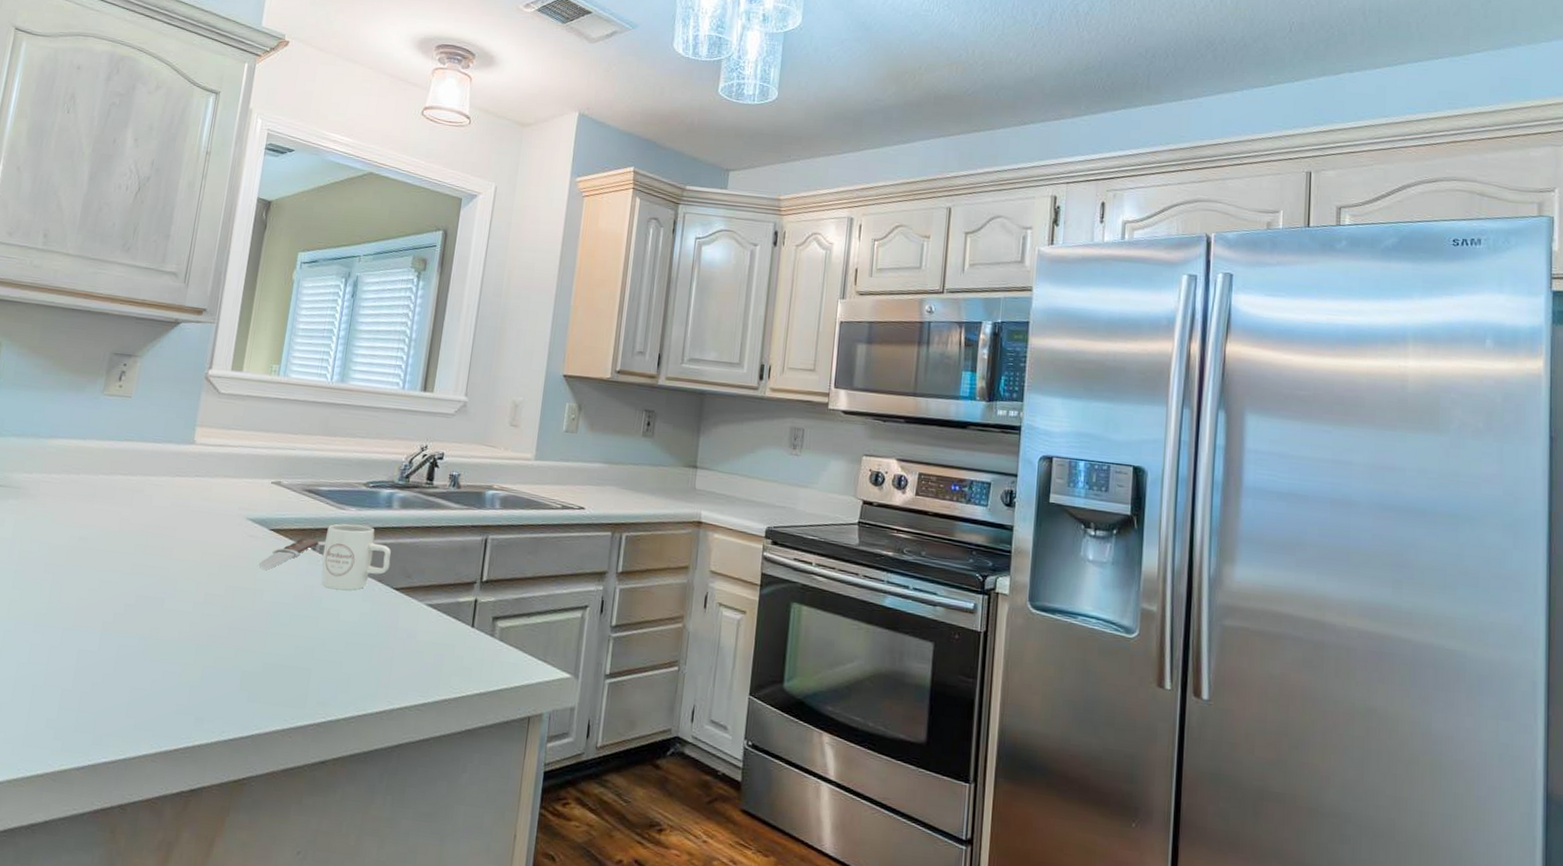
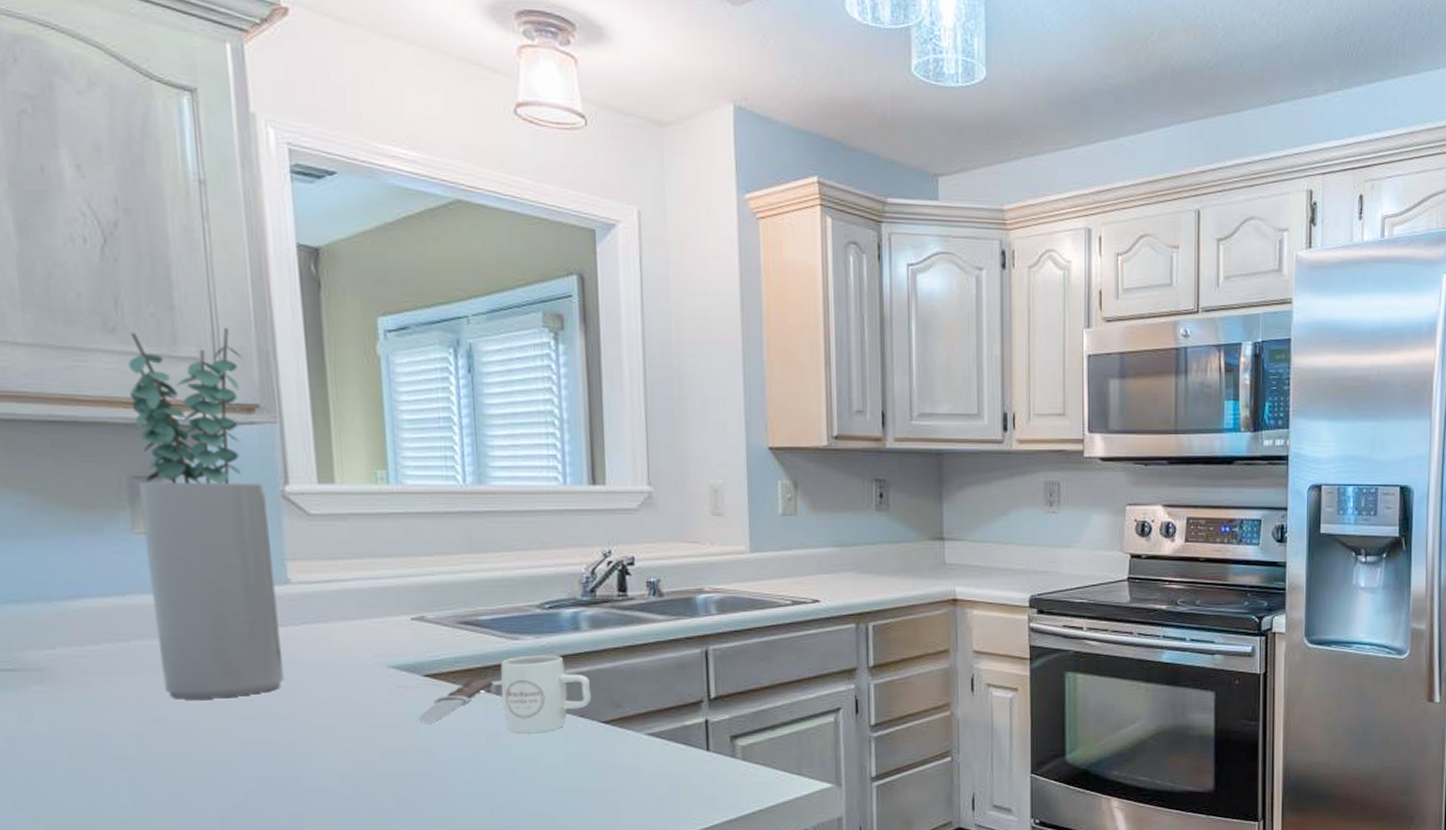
vase: none [92,252,204,528] -> present [128,328,285,700]

